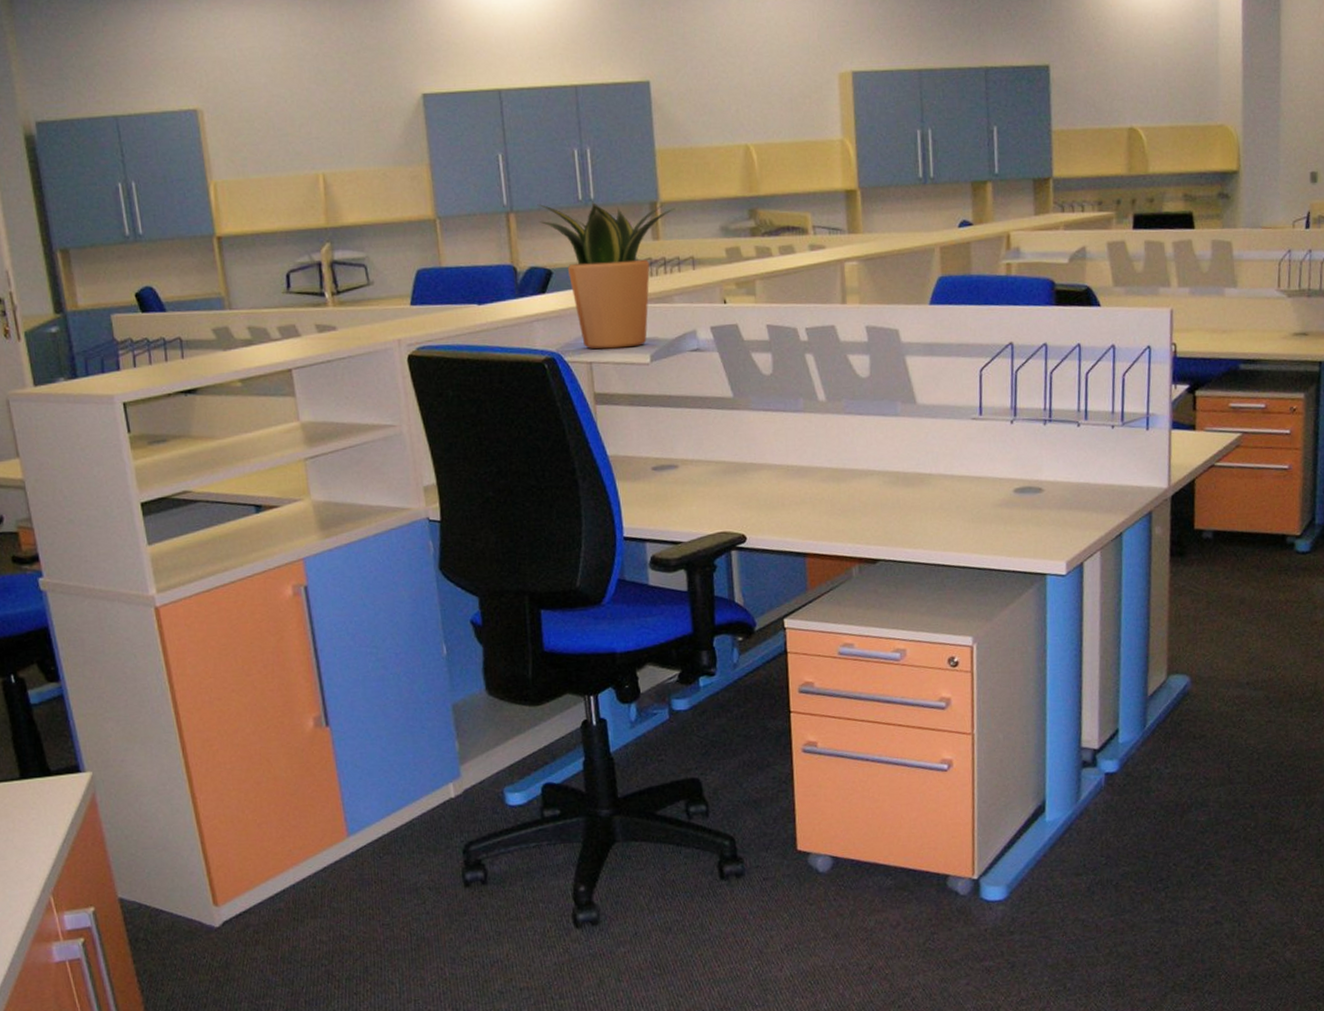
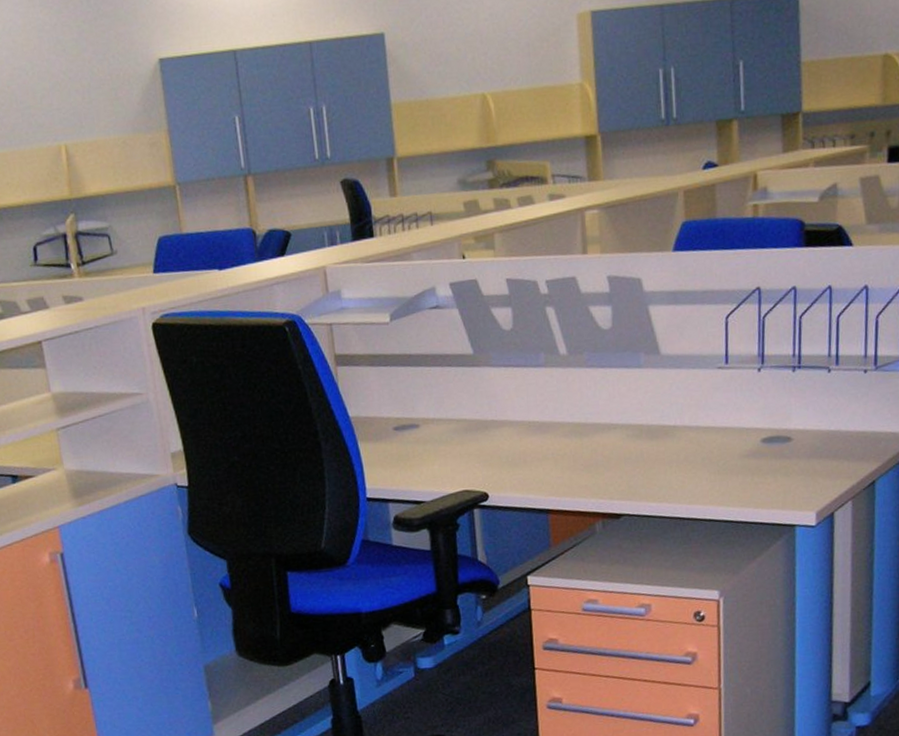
potted plant: present [537,201,675,350] -> none [274,160,412,311]

